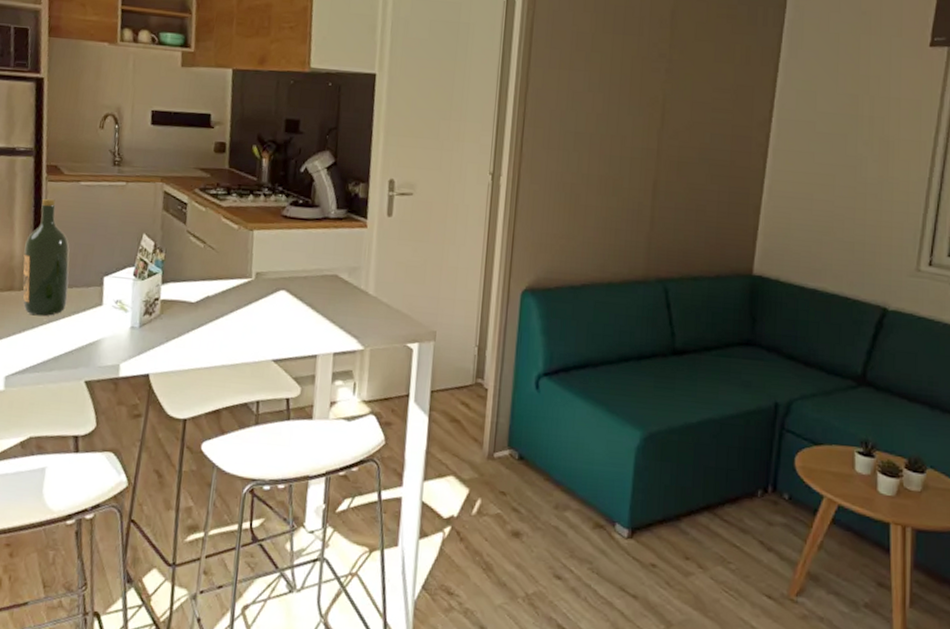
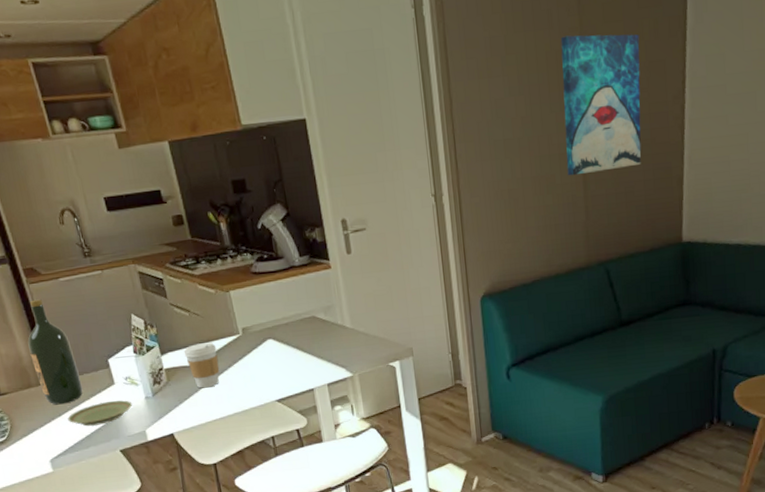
plate: none [40,322,115,348] -> present [68,400,133,426]
coffee cup: none [186,279,223,330] -> present [184,342,220,389]
wall art: none [637,45,730,185] -> present [560,34,641,176]

